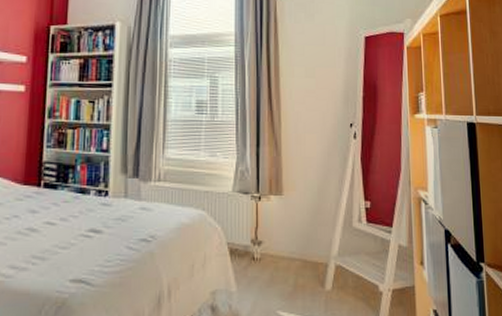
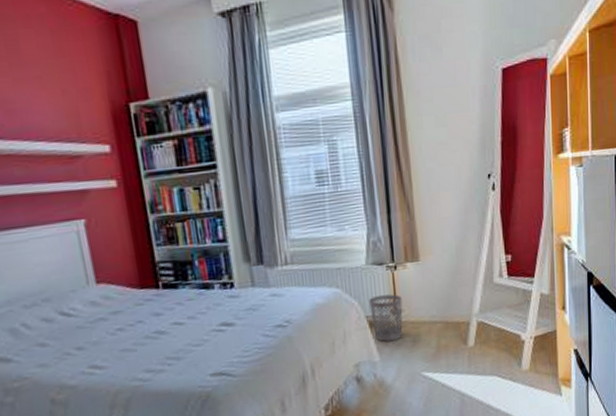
wastebasket: none [232,224,263,273] -> present [369,294,403,342]

